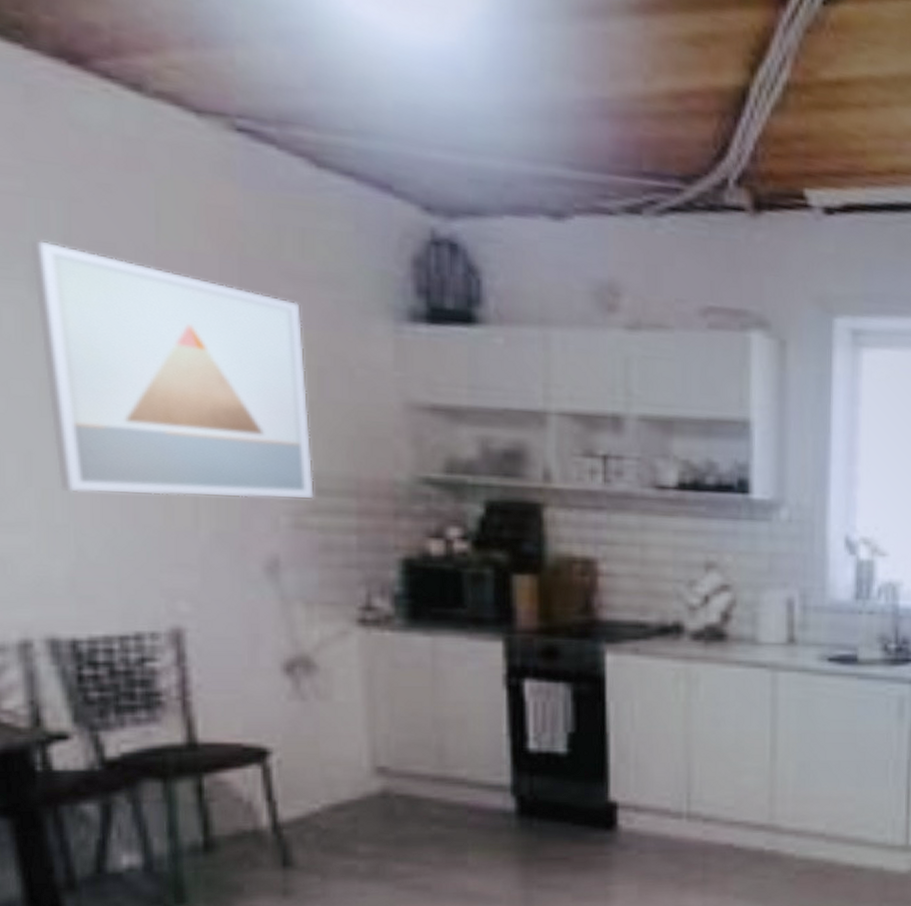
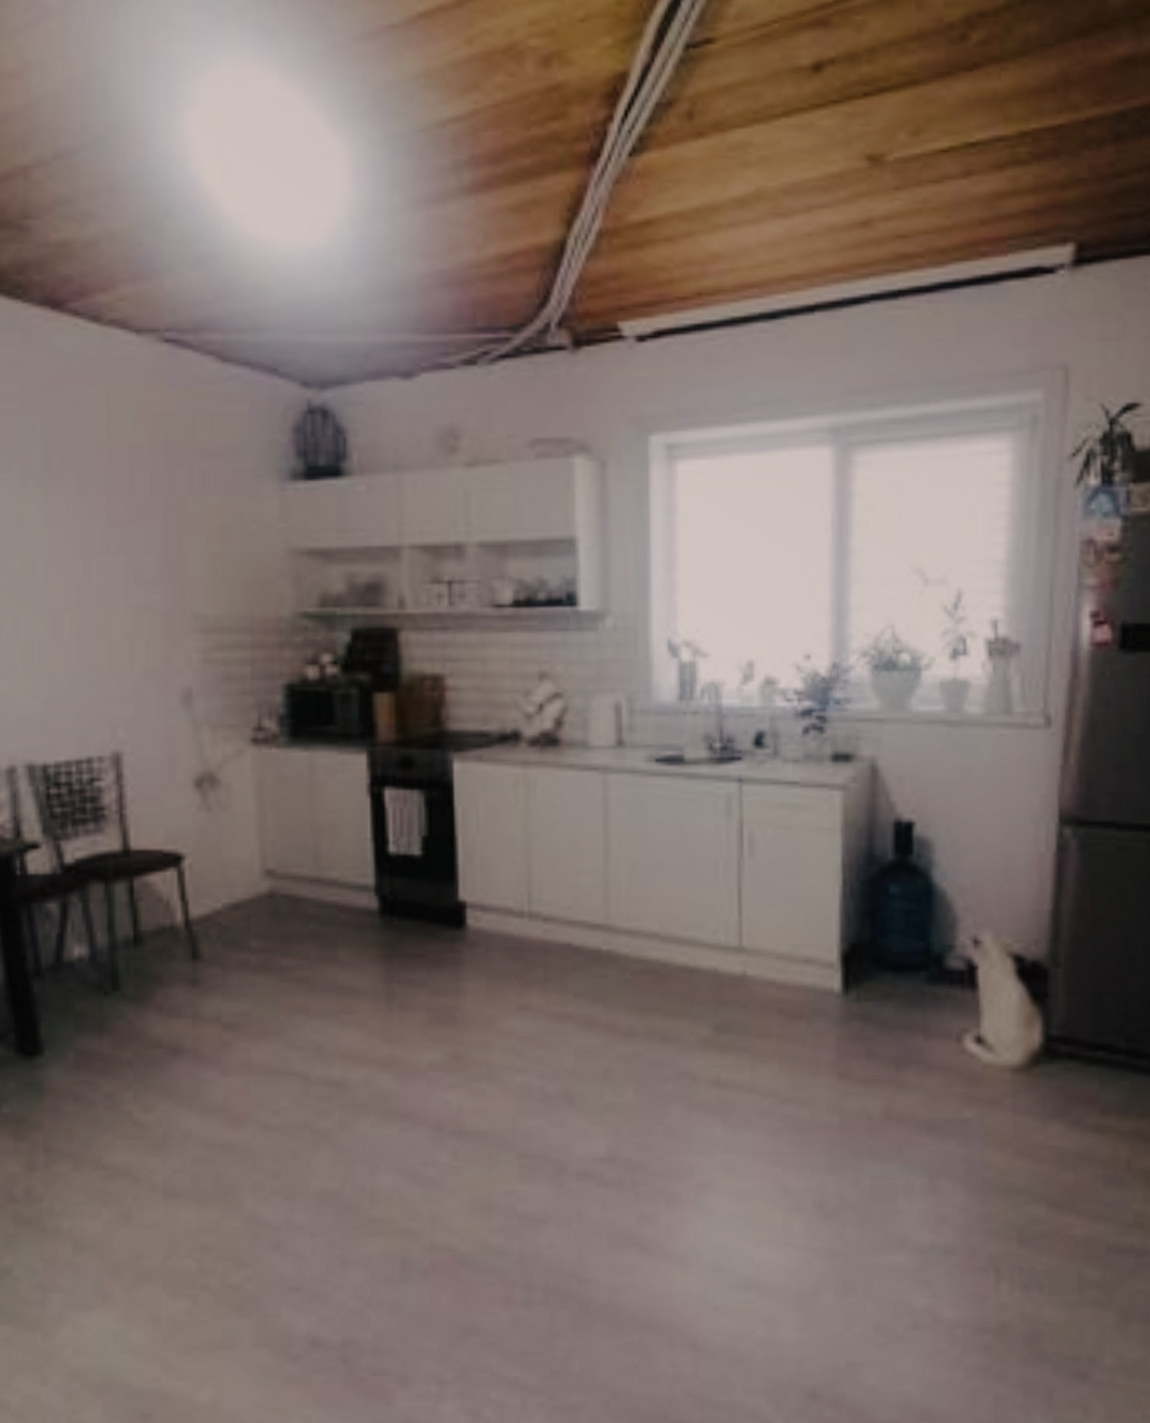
wall art: present [28,239,315,500] -> none [21,446,219,644]

